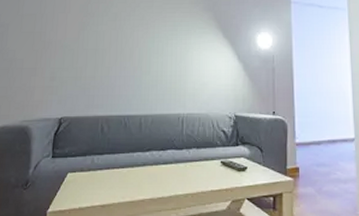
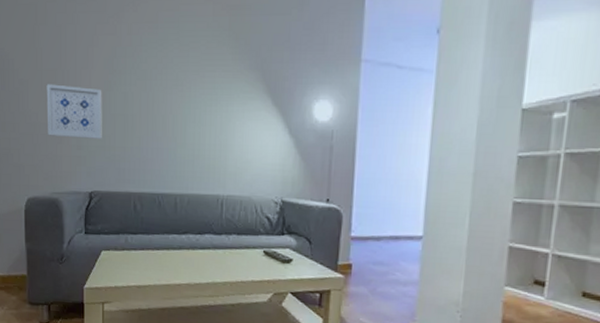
wall art: none [23,26,77,71] -> present [46,84,102,139]

